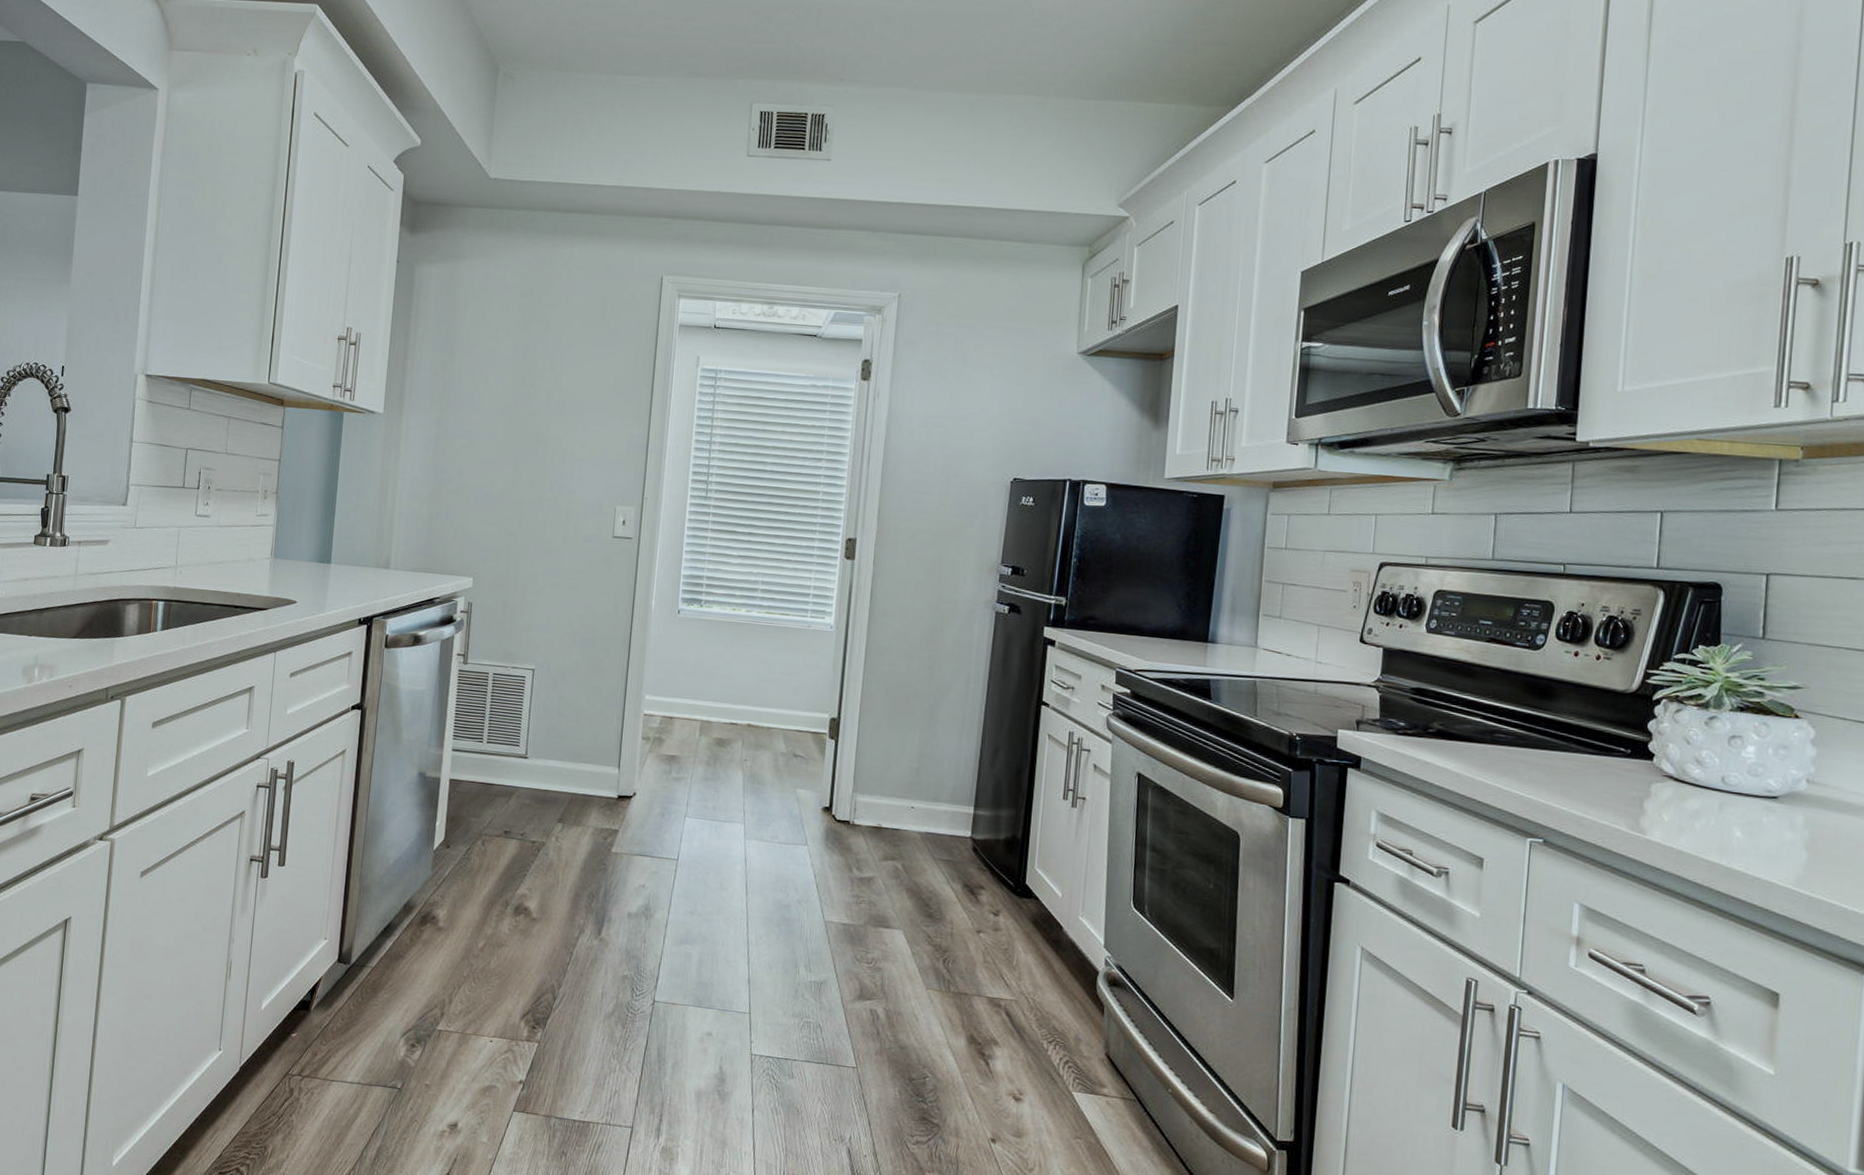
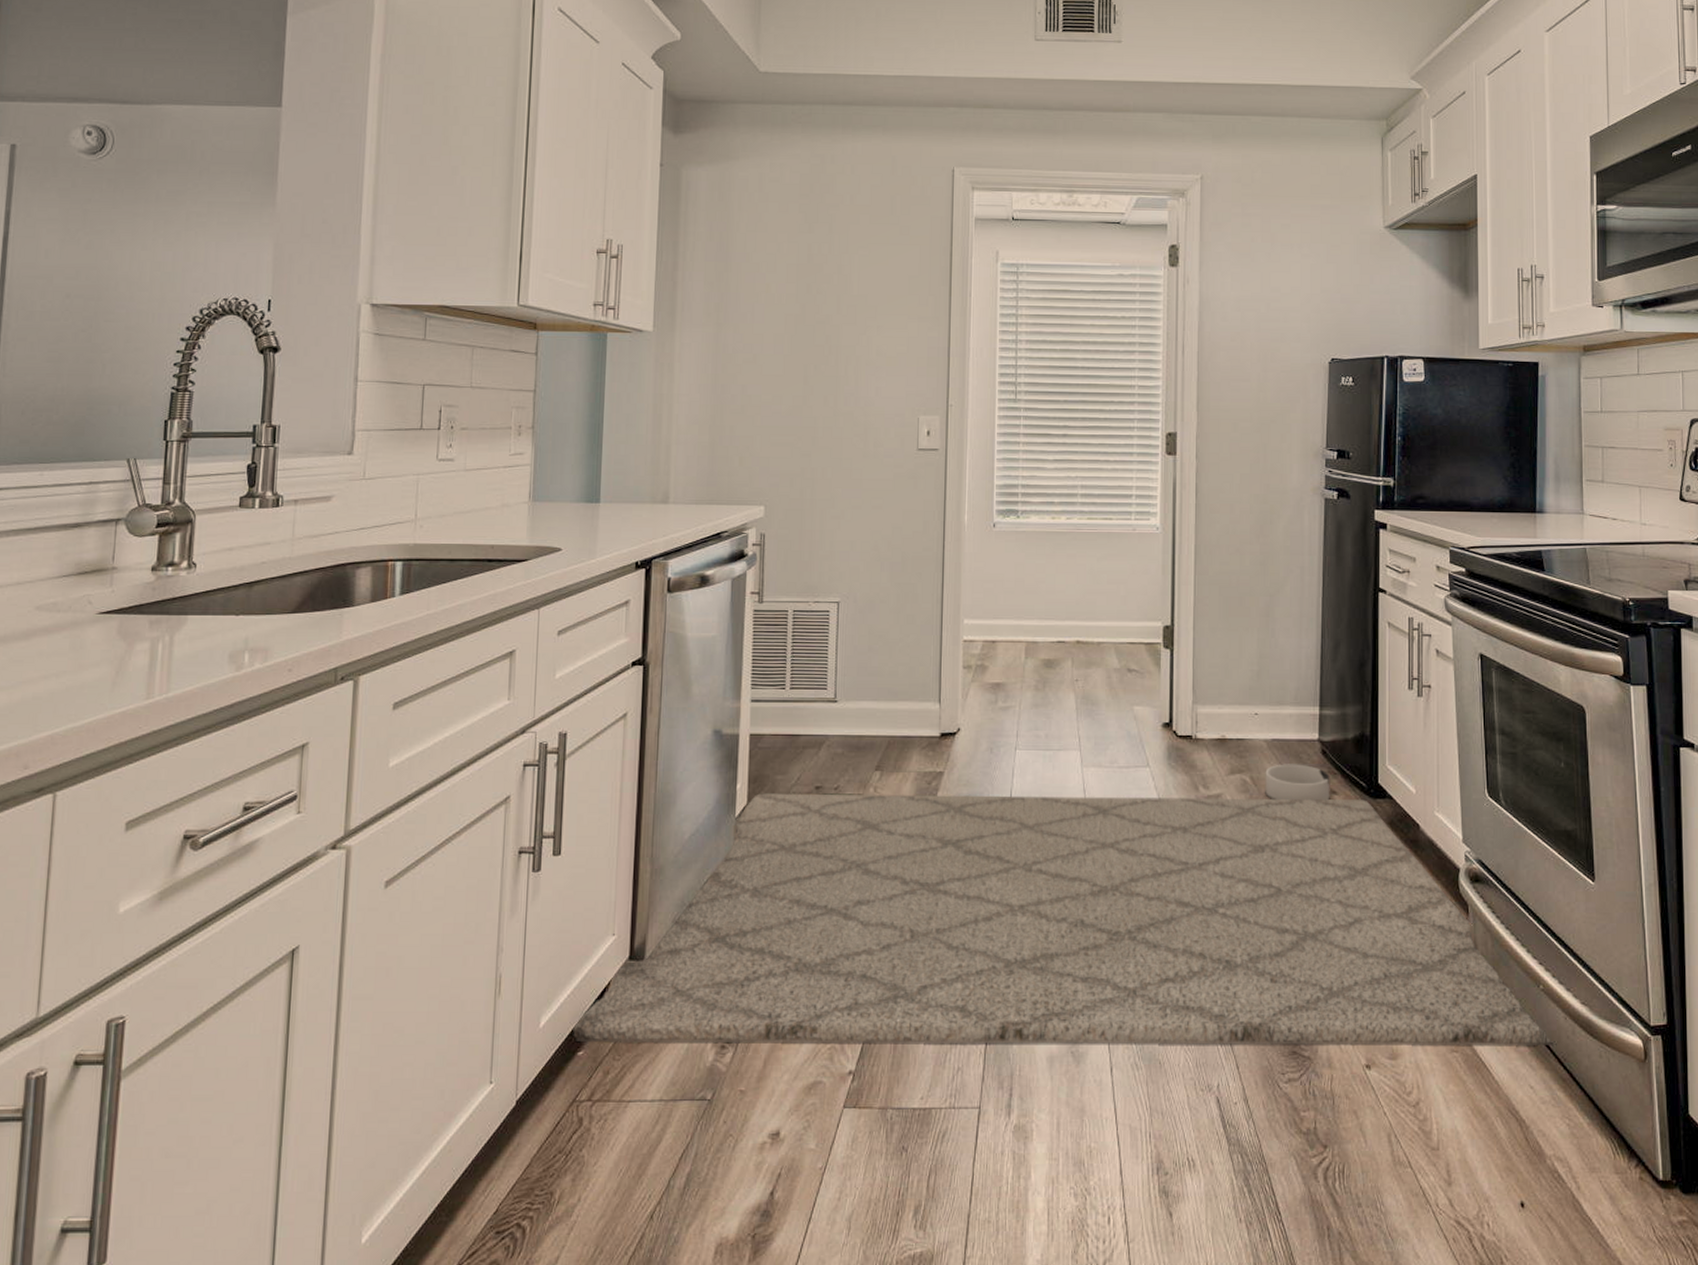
rug: none [288,831,1180,1146] -> present [573,793,1557,1045]
pet bowl: none [915,856,979,895] -> present [1265,764,1330,801]

